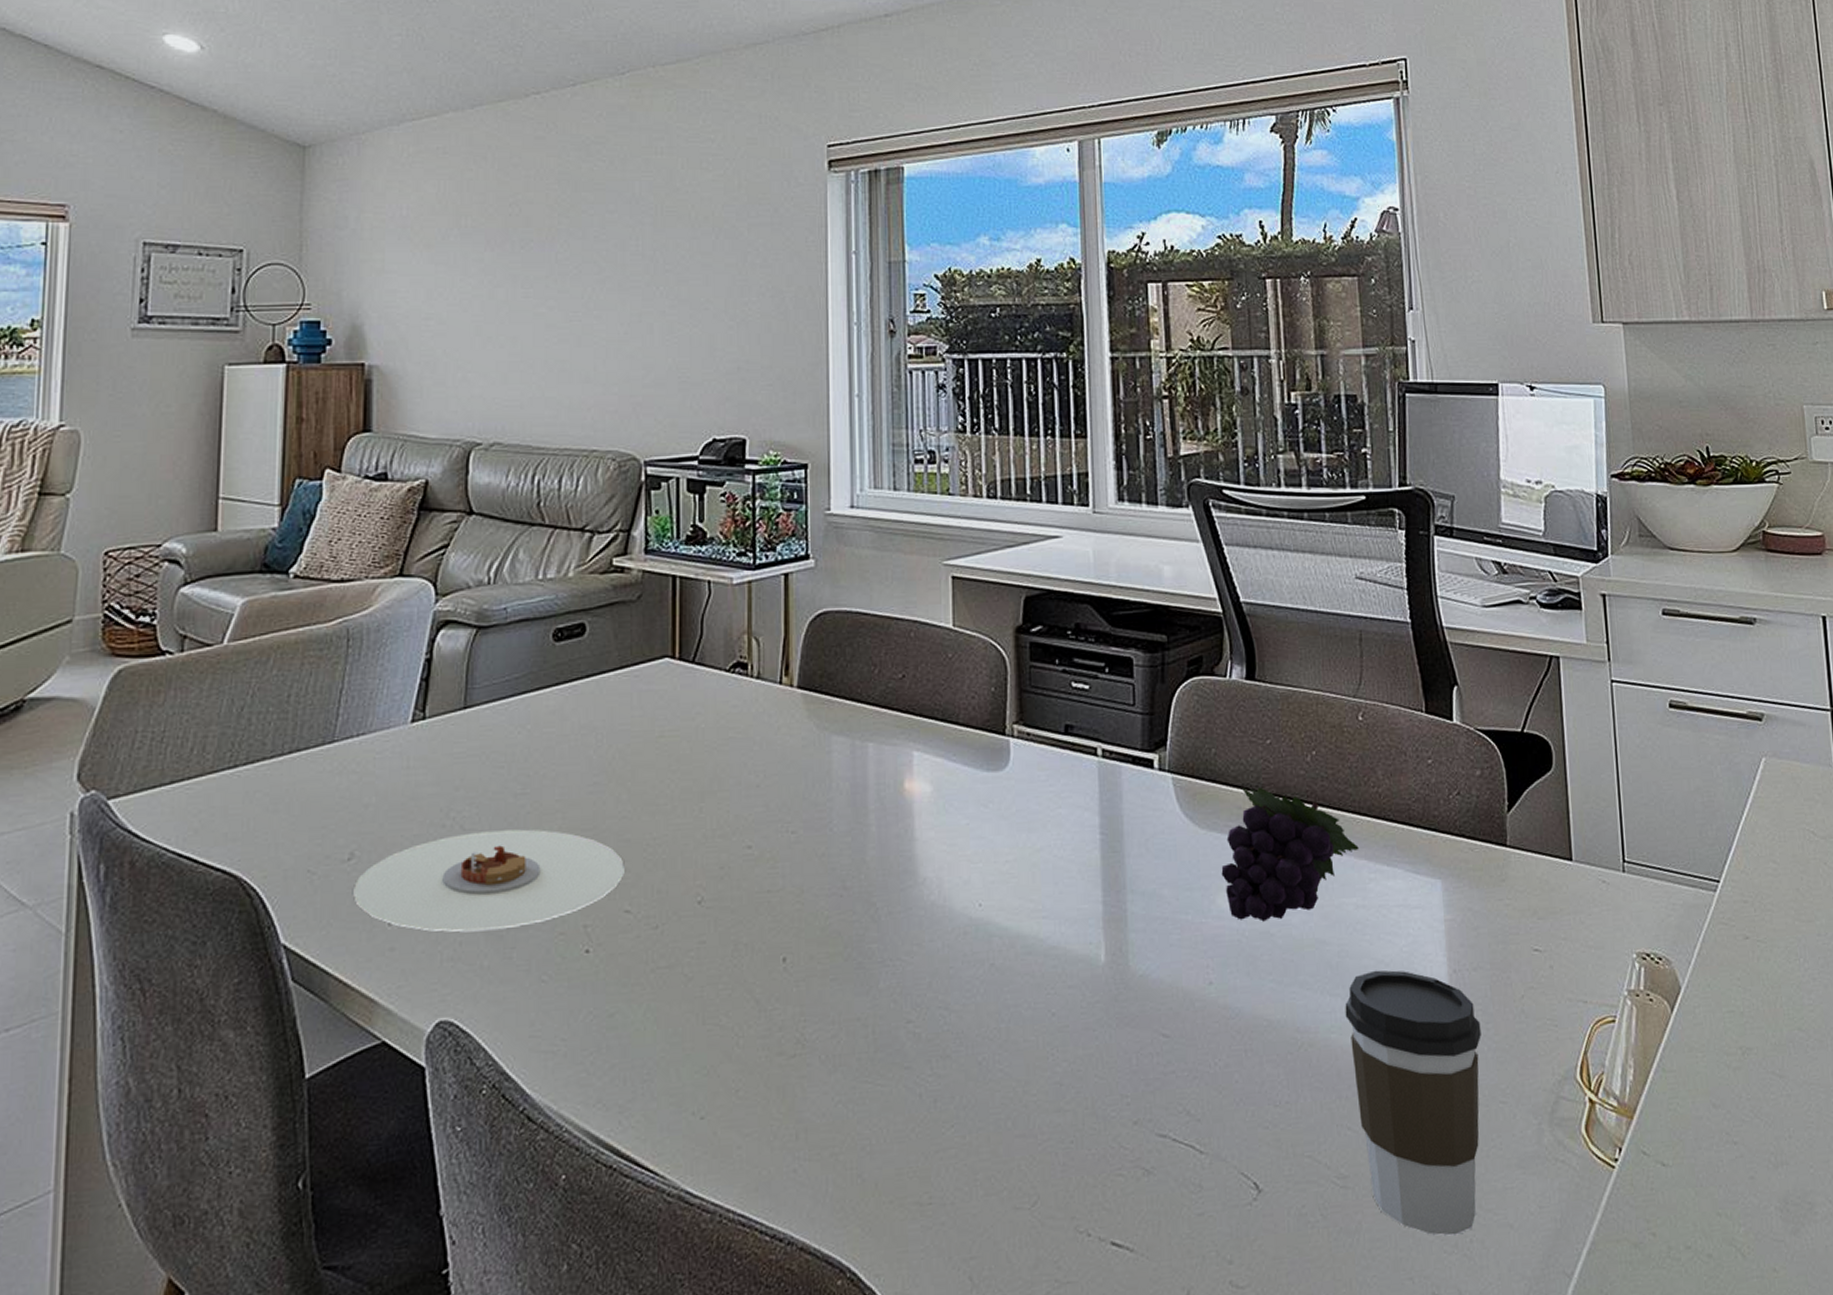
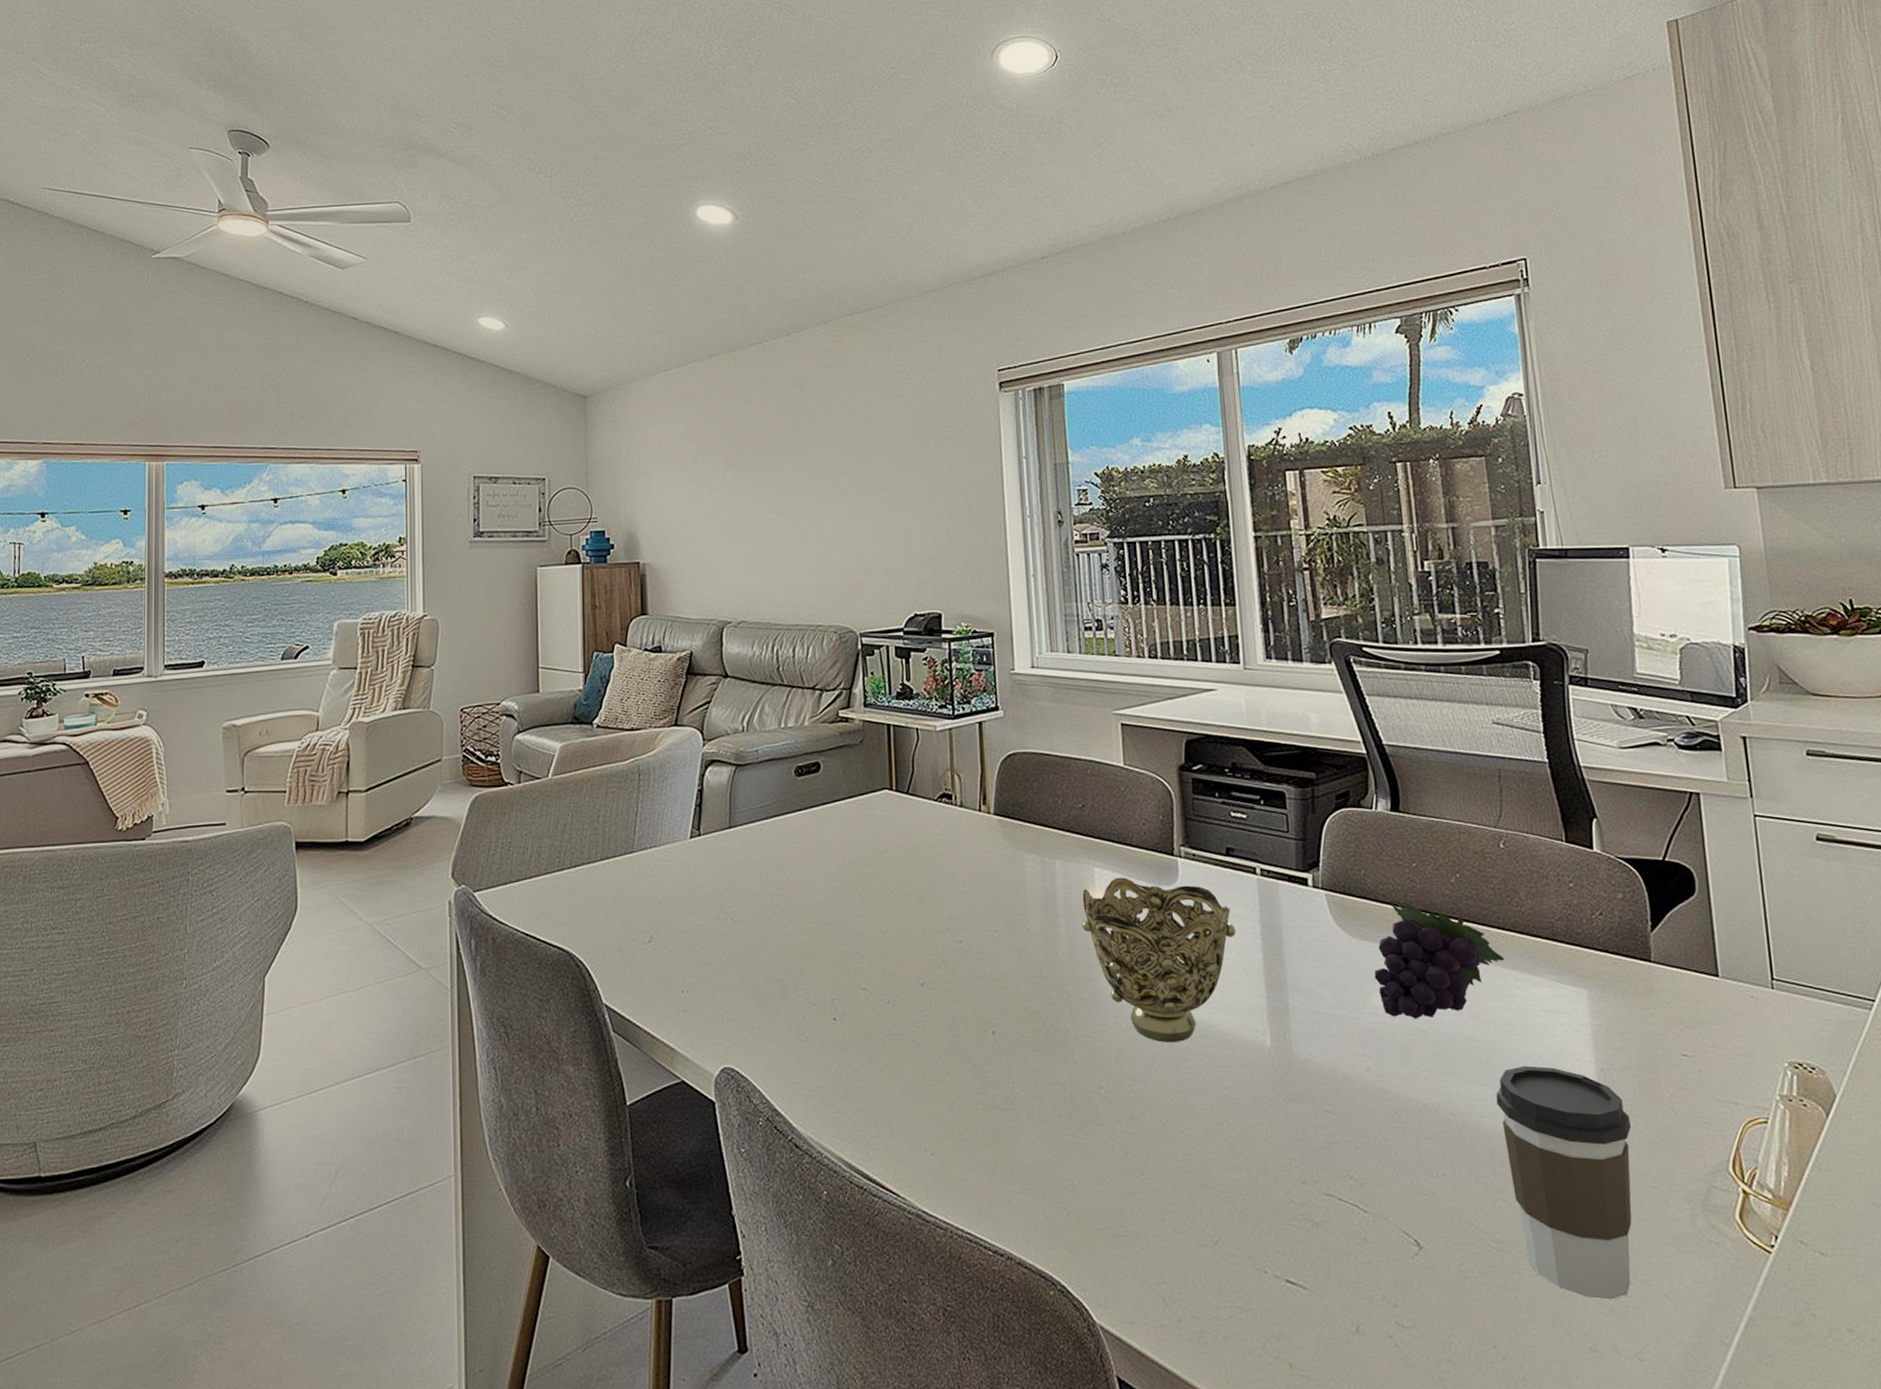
plate: present [352,829,625,932] -> none [653,922,861,999]
decorative bowl: none [896,762,1072,962] -> present [1082,877,1236,1042]

